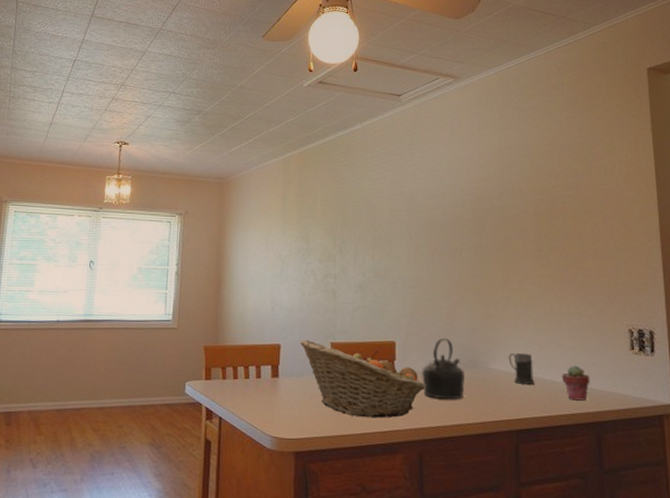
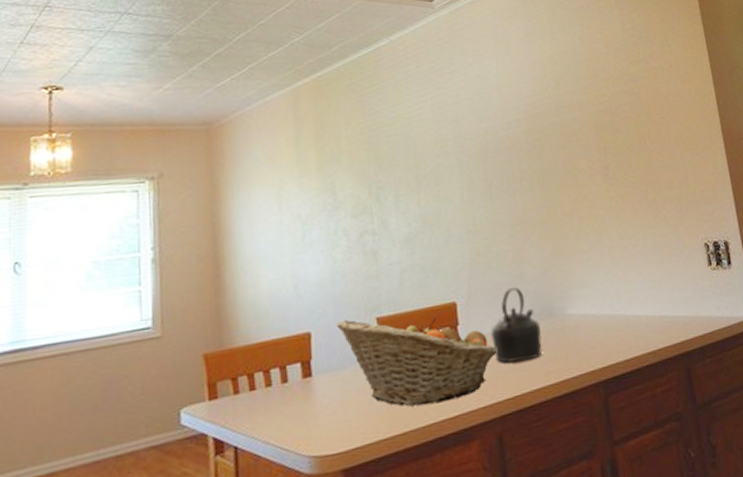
mug: present [508,352,535,385] -> none [585,288,617,327]
potted succulent: present [561,365,590,401] -> none [643,293,673,334]

